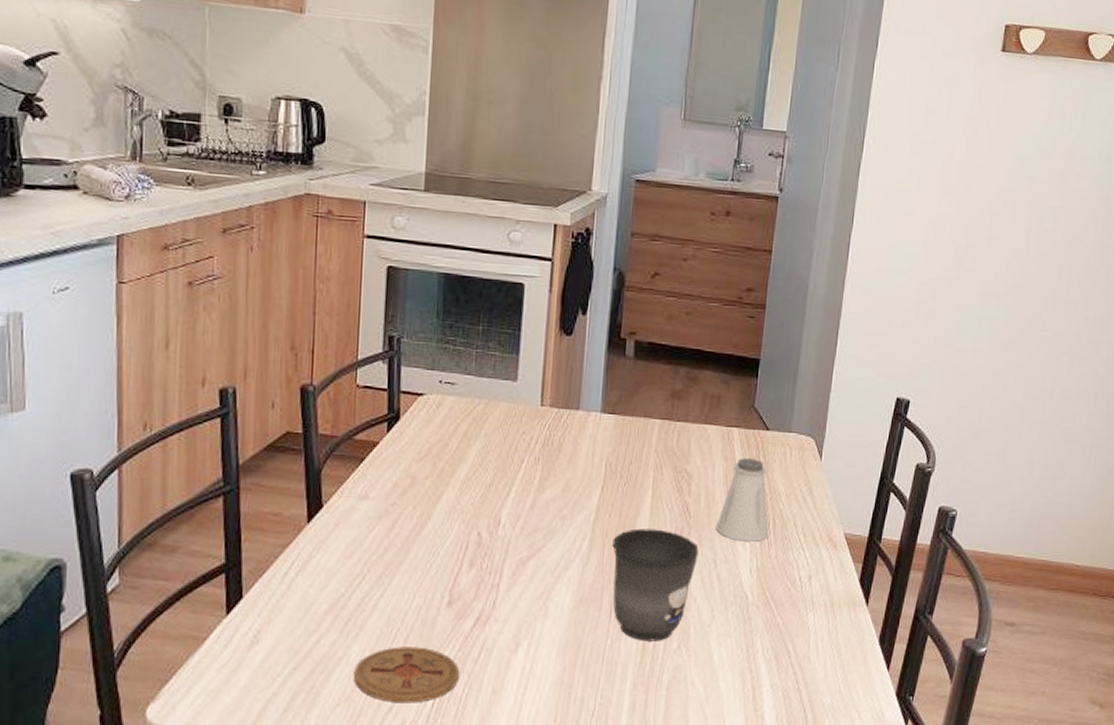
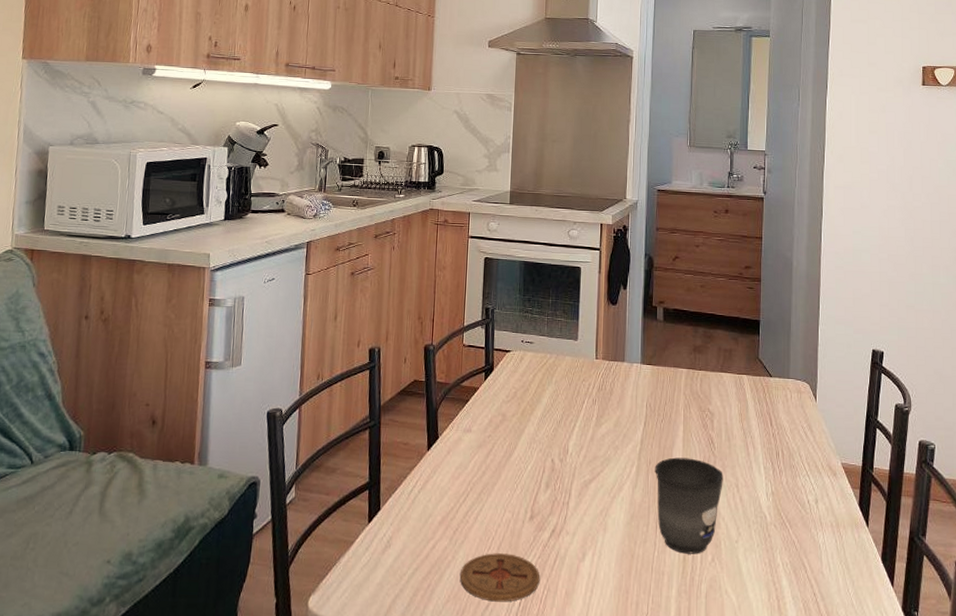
saltshaker: present [716,458,769,542] -> none [736,400,778,469]

